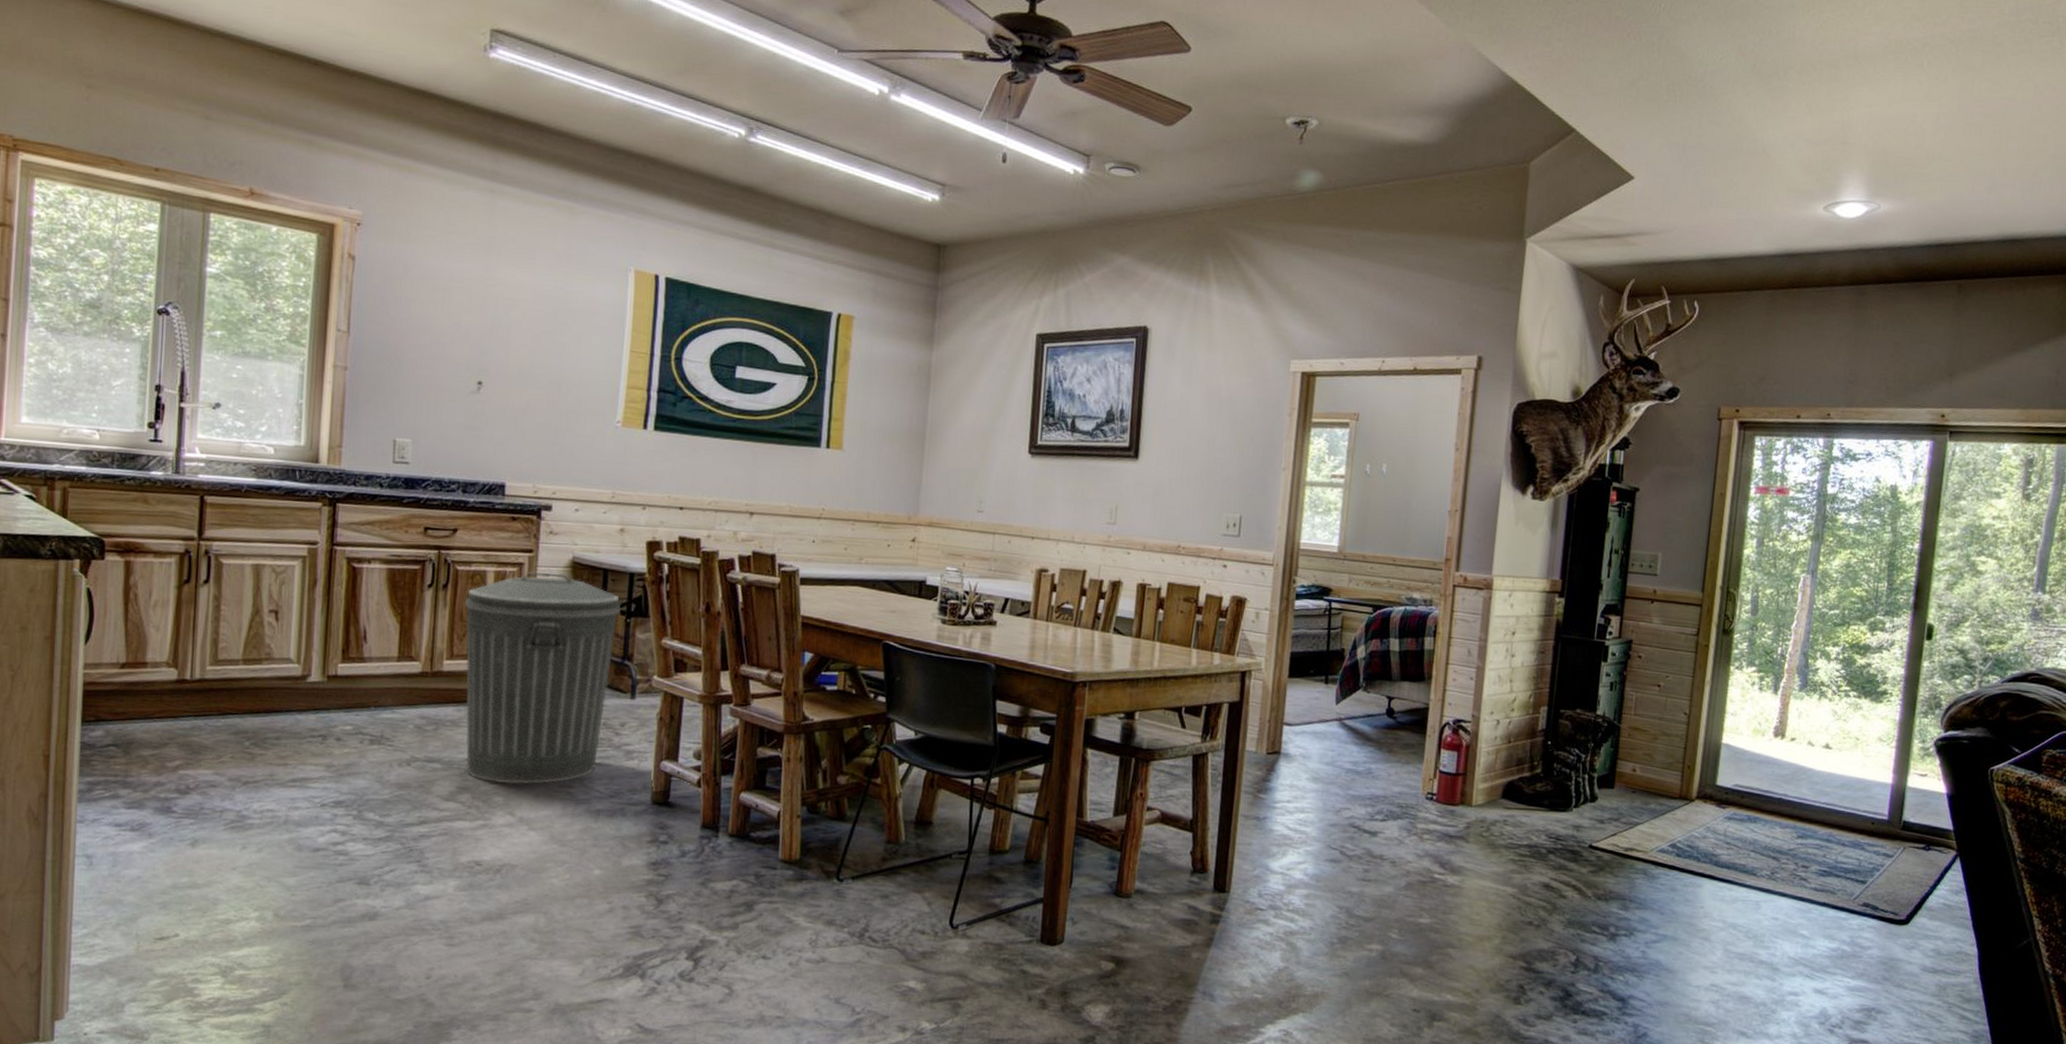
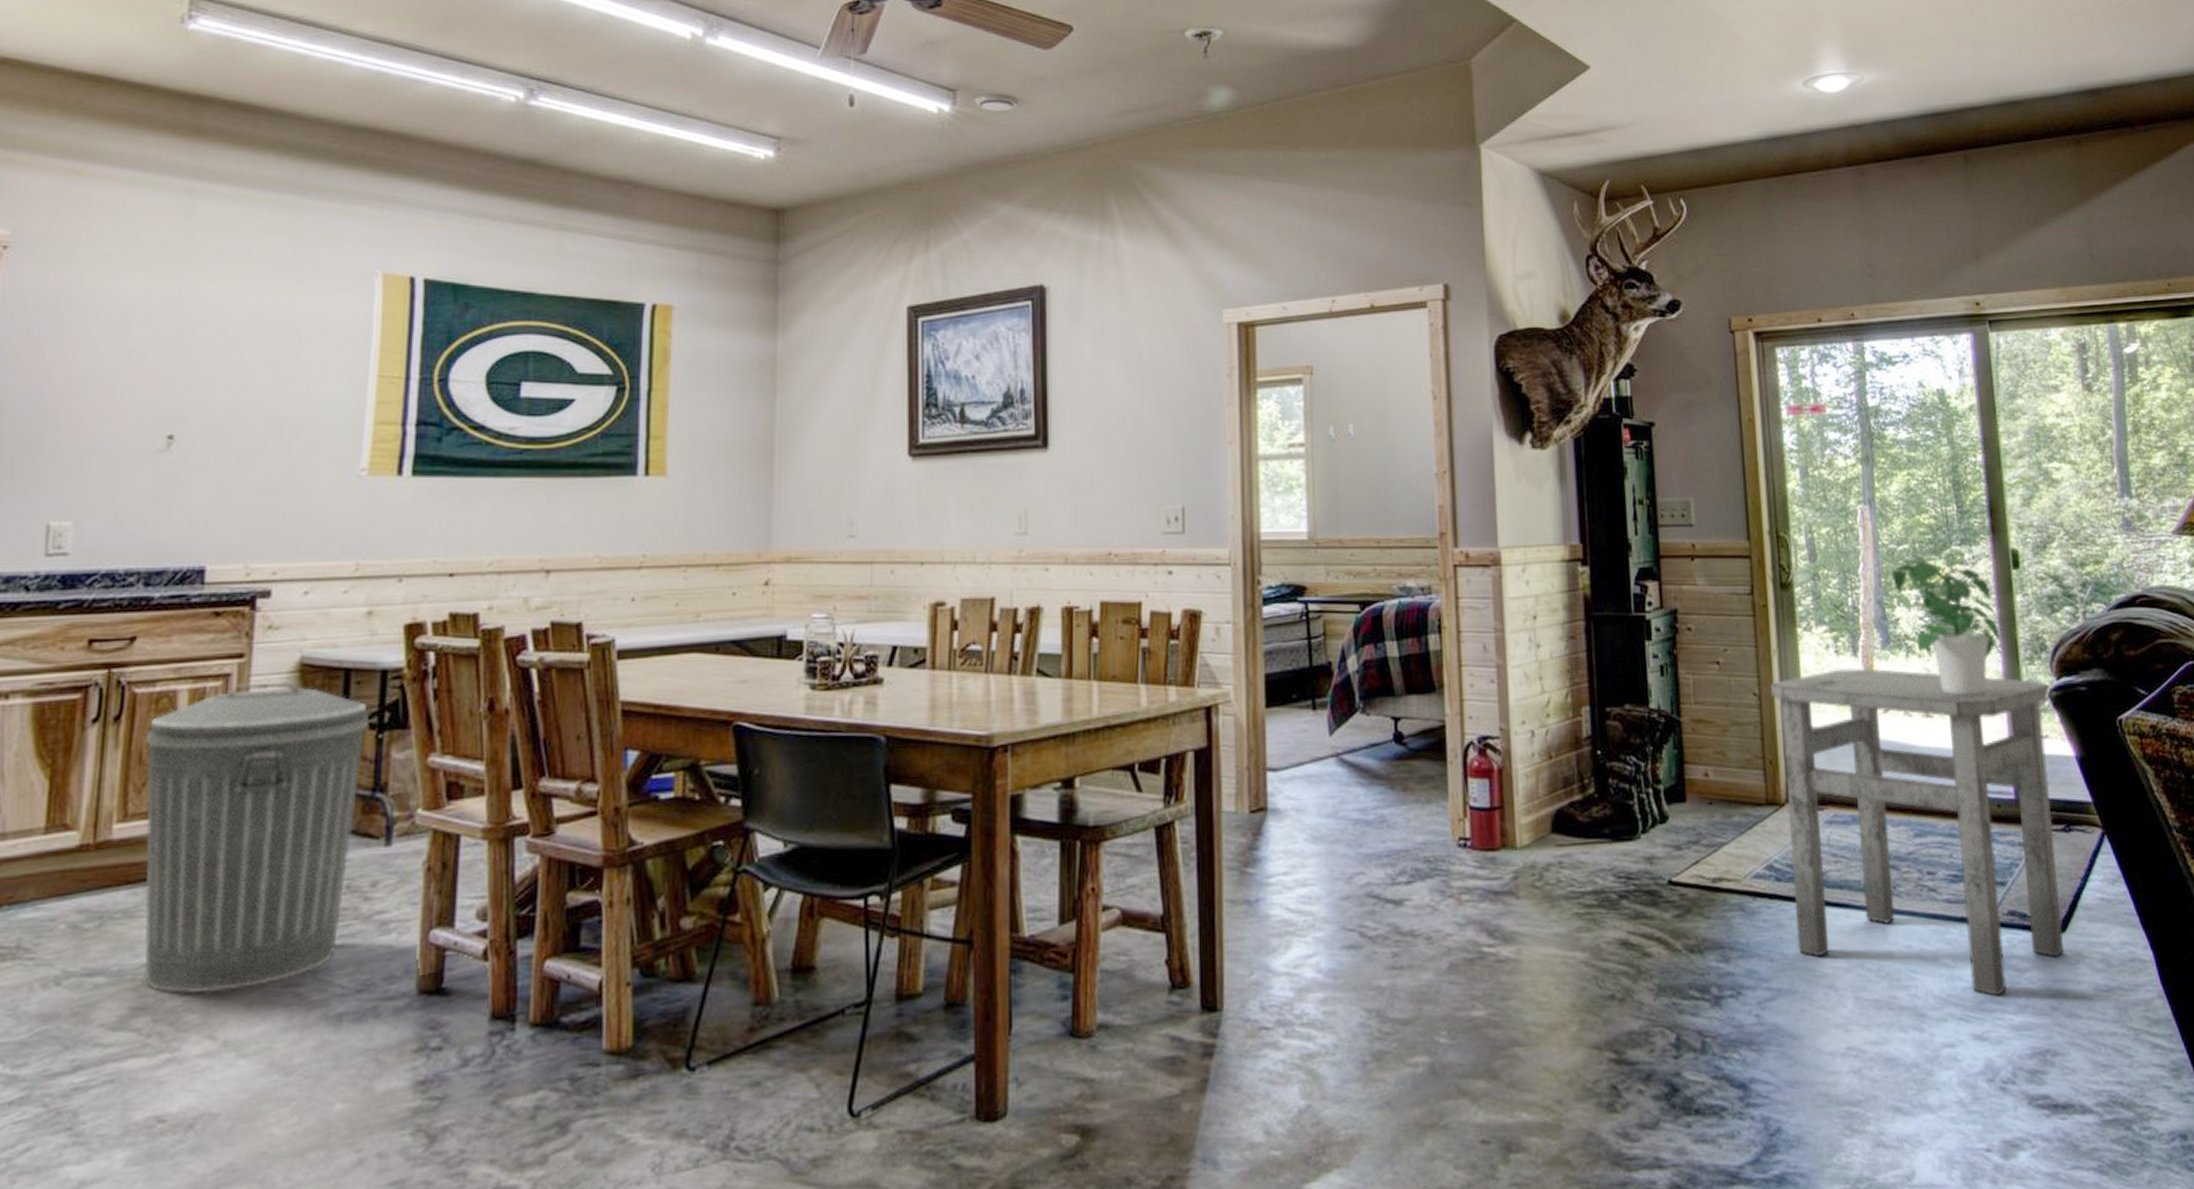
side table: none [1684,702,1939,964] -> present [1770,668,2064,997]
potted plant: none [1819,621,1903,737] -> present [1892,557,2001,696]

